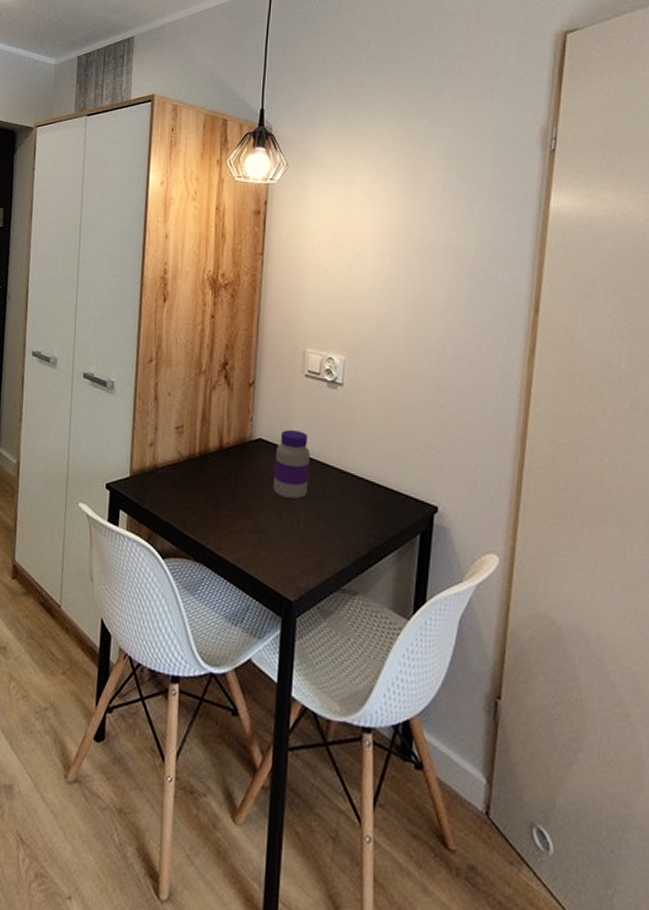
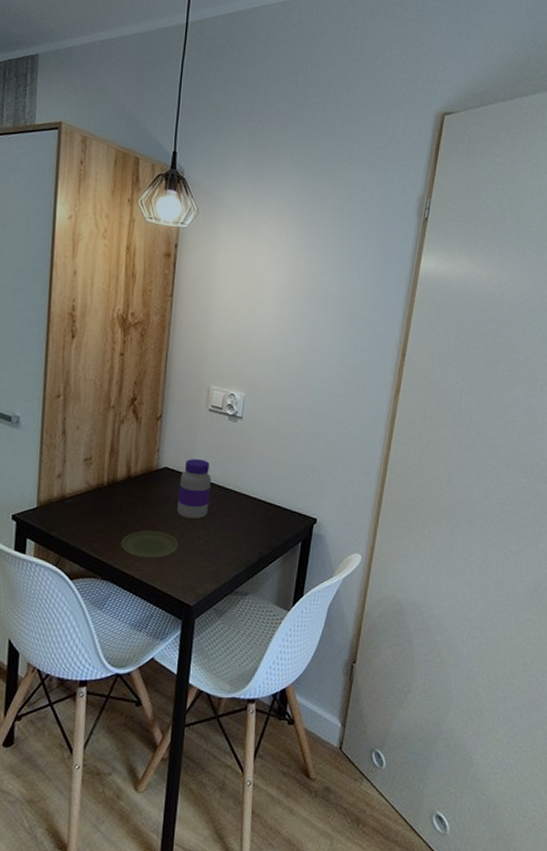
plate: none [213,508,276,543] -> present [121,531,179,559]

